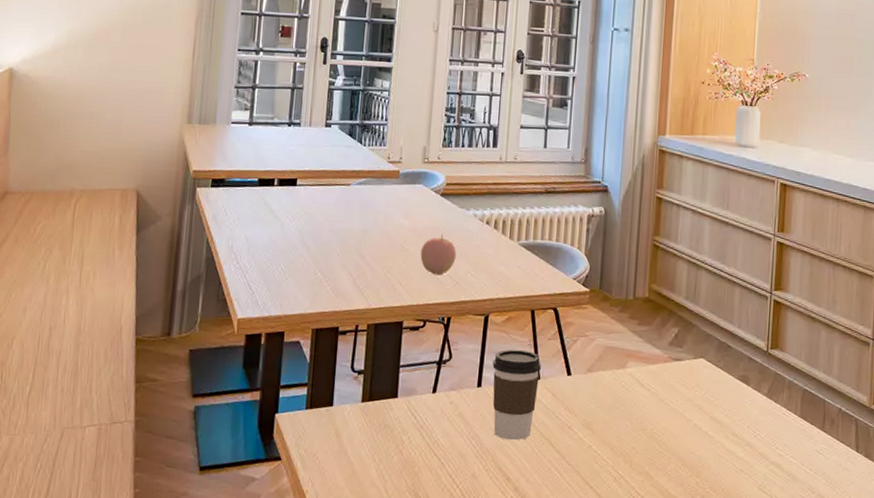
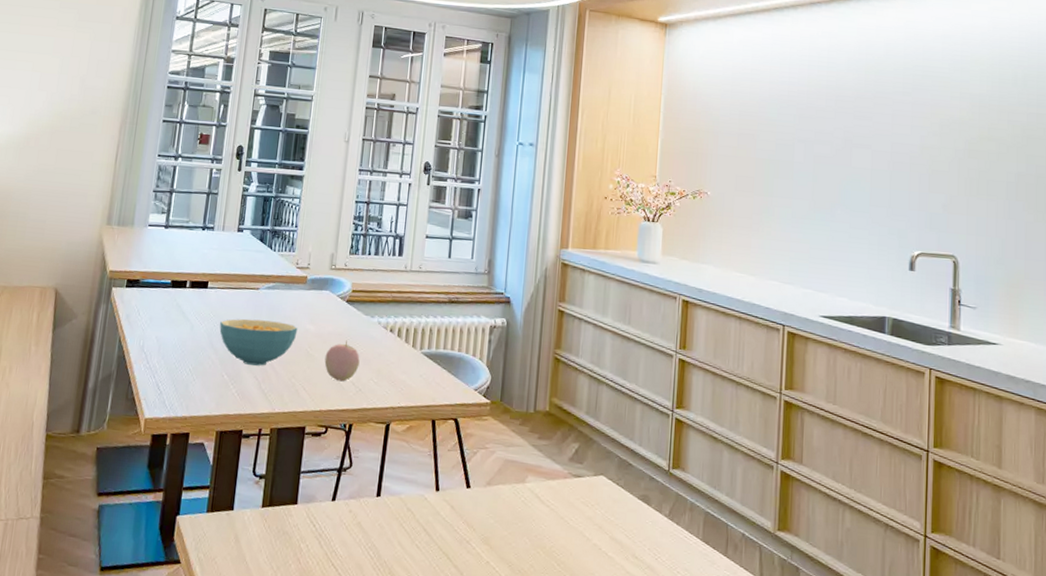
cereal bowl: none [311,215,392,262] -> present [219,318,298,366]
coffee cup: present [492,349,541,441] -> none [391,459,441,554]

